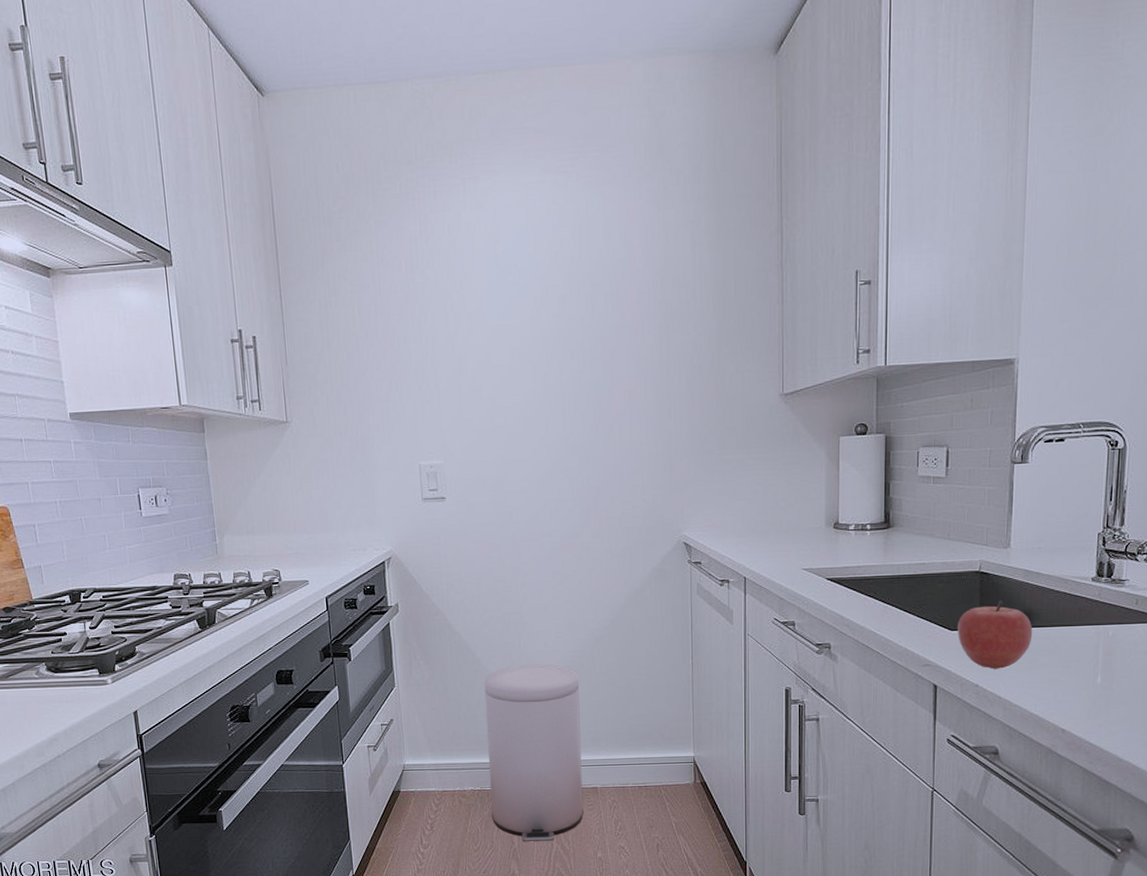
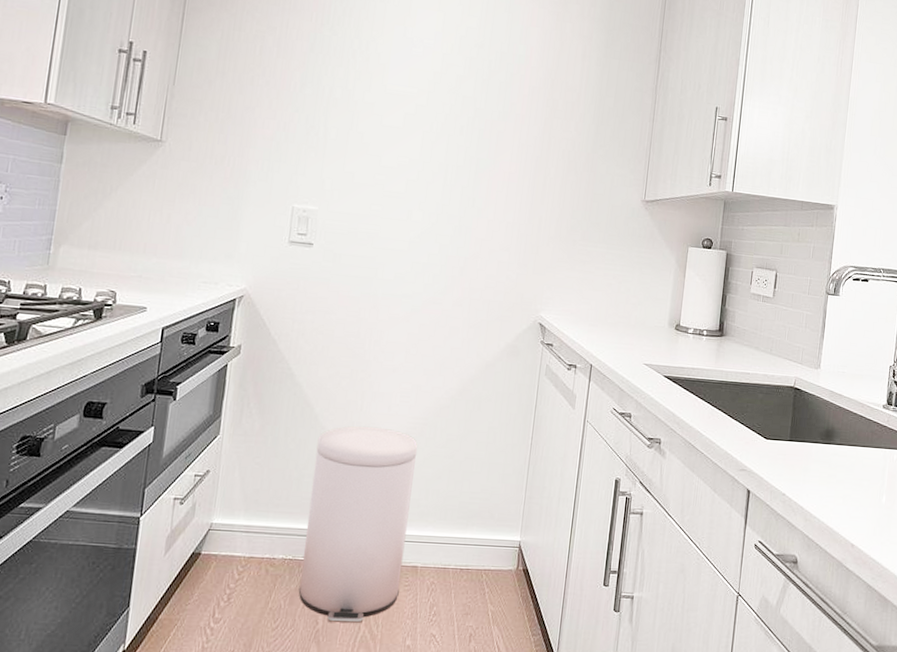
fruit: present [957,600,1033,669] -> none [771,416,834,481]

